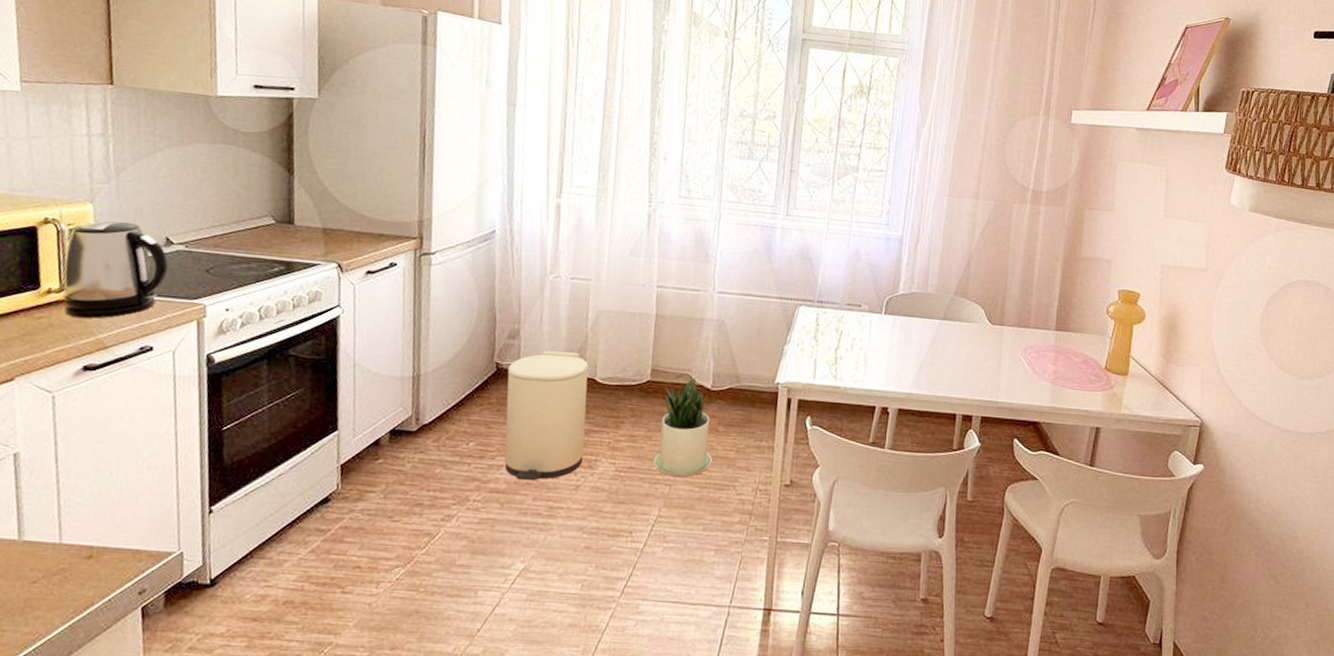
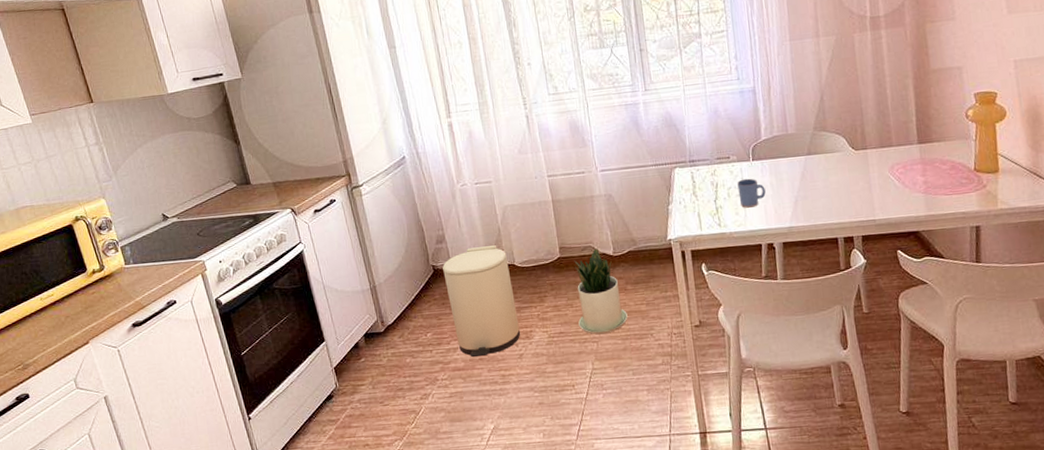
kettle: present [63,220,169,319] -> none [93,207,170,289]
mug: none [862,331,892,365] -> present [737,178,766,208]

